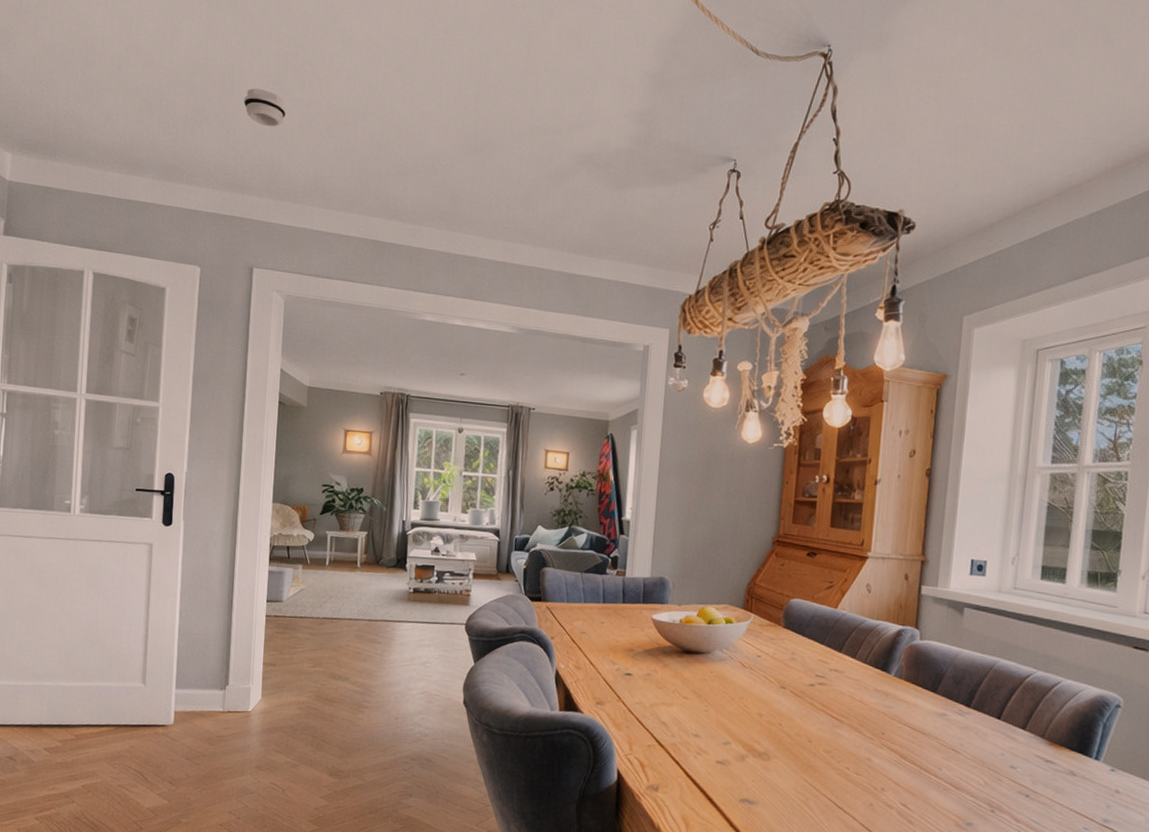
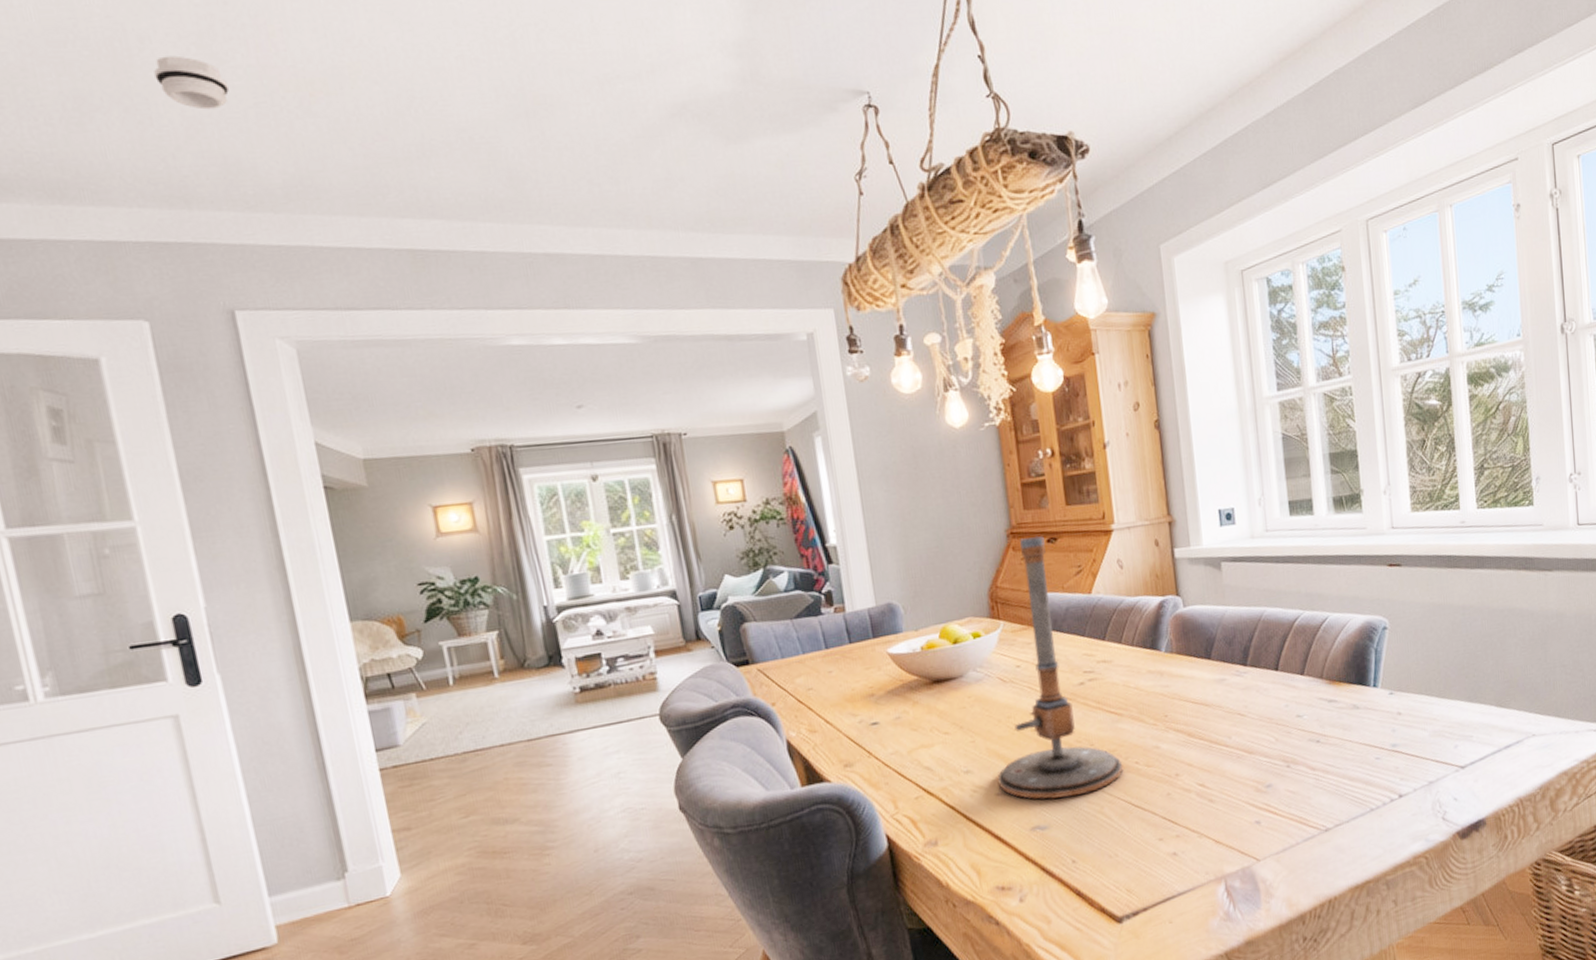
candlestick: none [720,547,834,783] -> present [997,535,1124,800]

